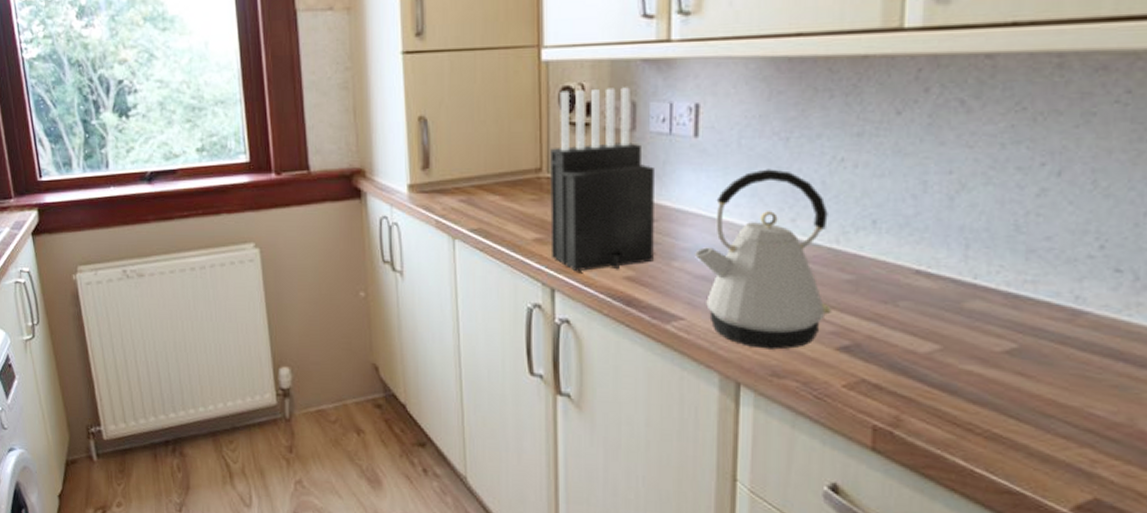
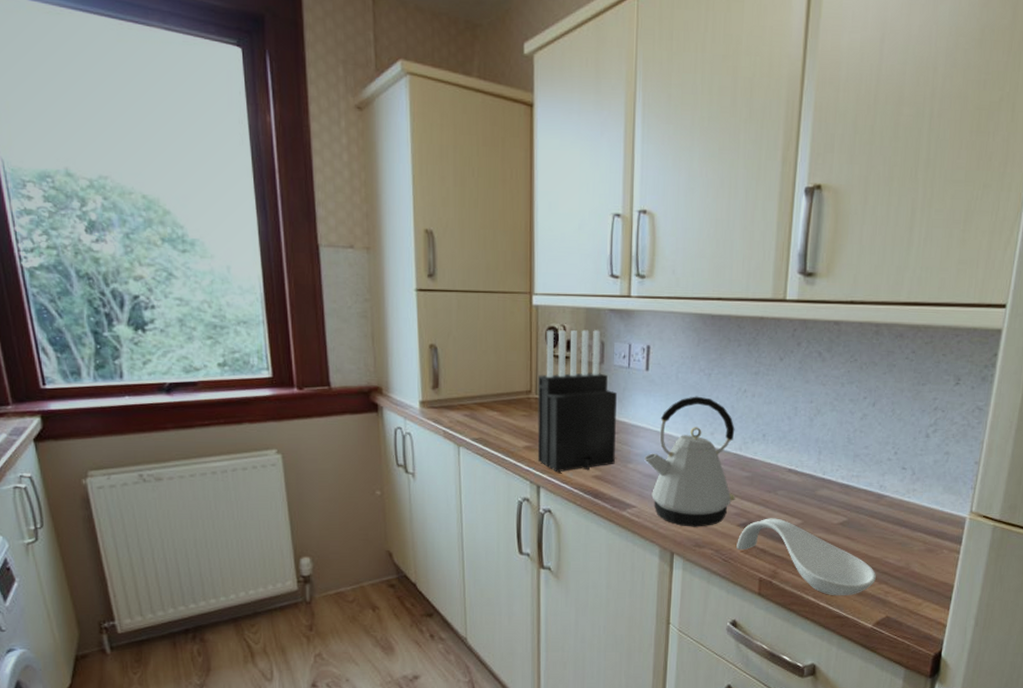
spoon rest: none [835,340,1073,462] -> present [736,518,876,595]

